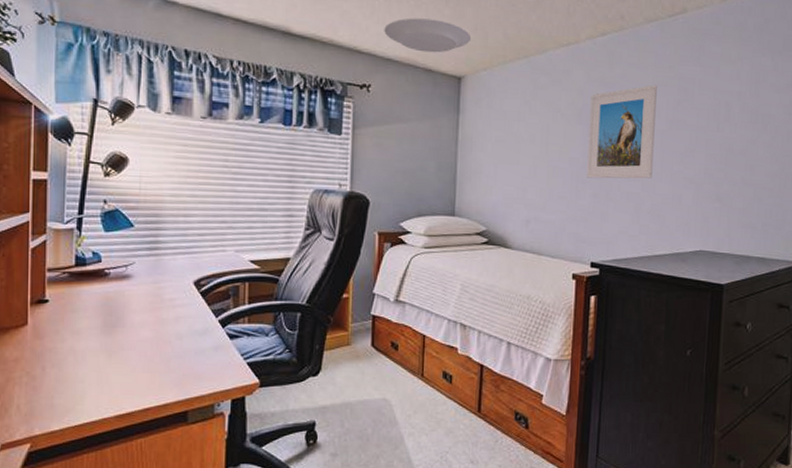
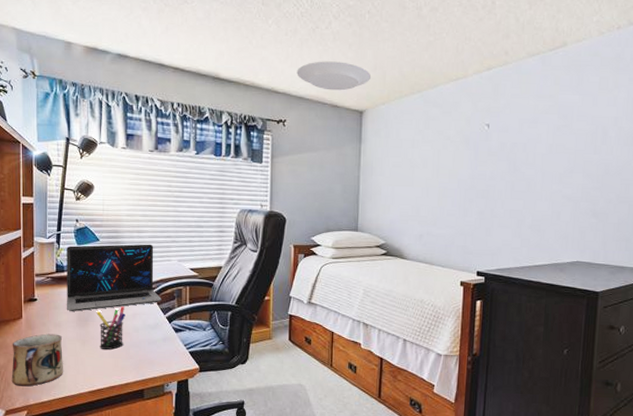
mug: none [10,344,82,412] -> present [11,333,63,387]
laptop: none [89,230,213,315] -> present [66,244,162,311]
pen holder: none [127,308,166,362] -> present [96,306,125,350]
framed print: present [587,84,657,179] -> none [473,113,538,198]

